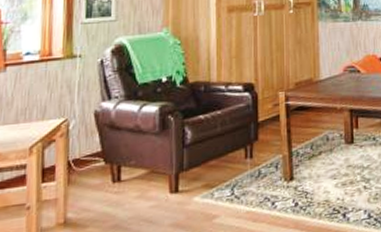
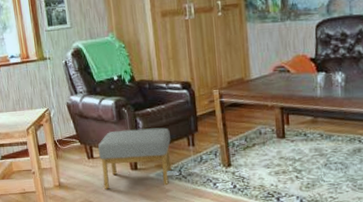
footstool: none [128,137,224,223] -> present [97,127,172,189]

